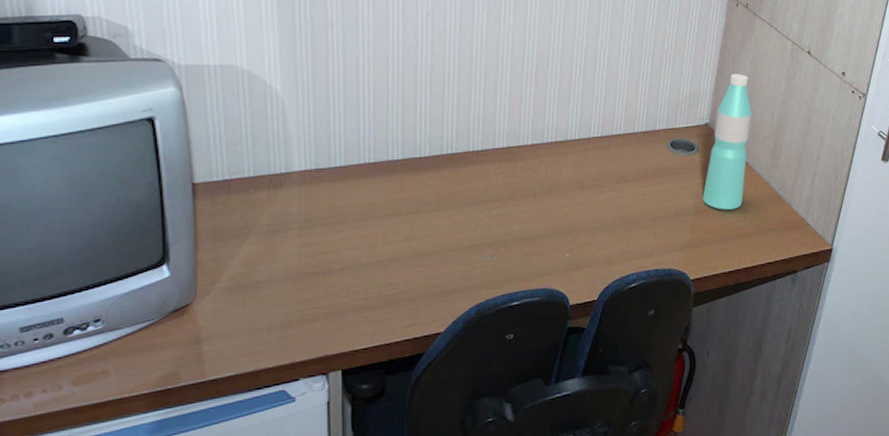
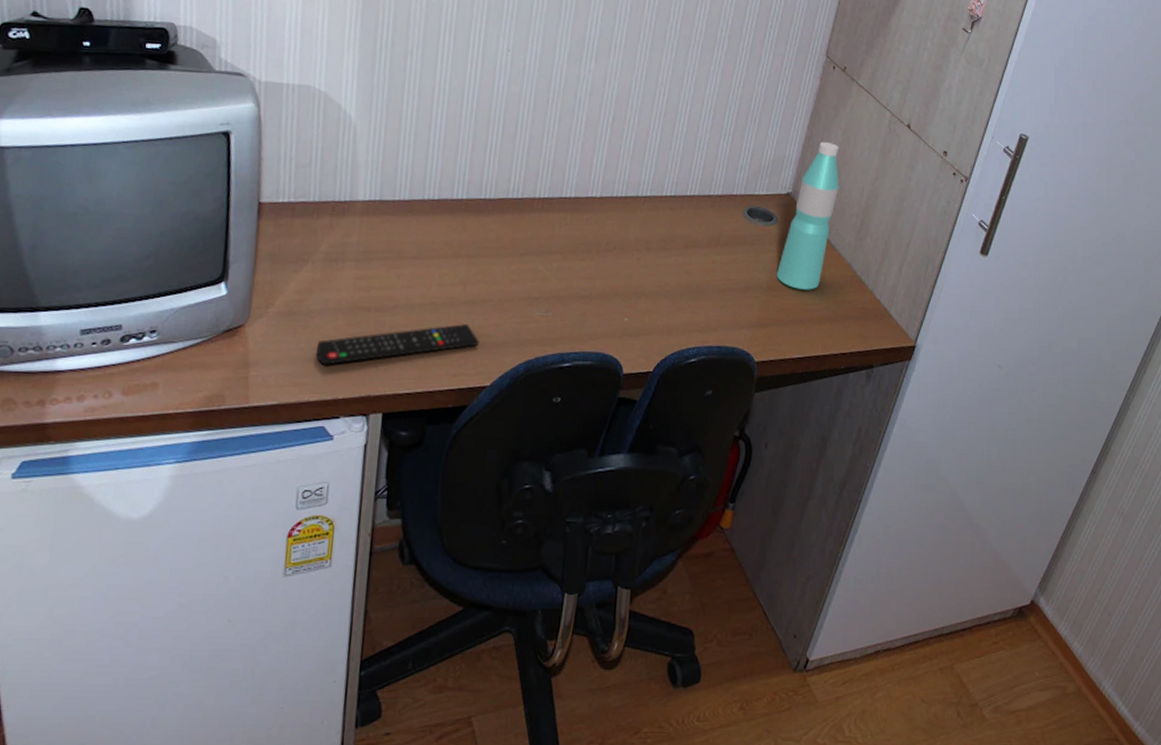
remote control: none [269,276,429,332] -> present [316,323,479,365]

